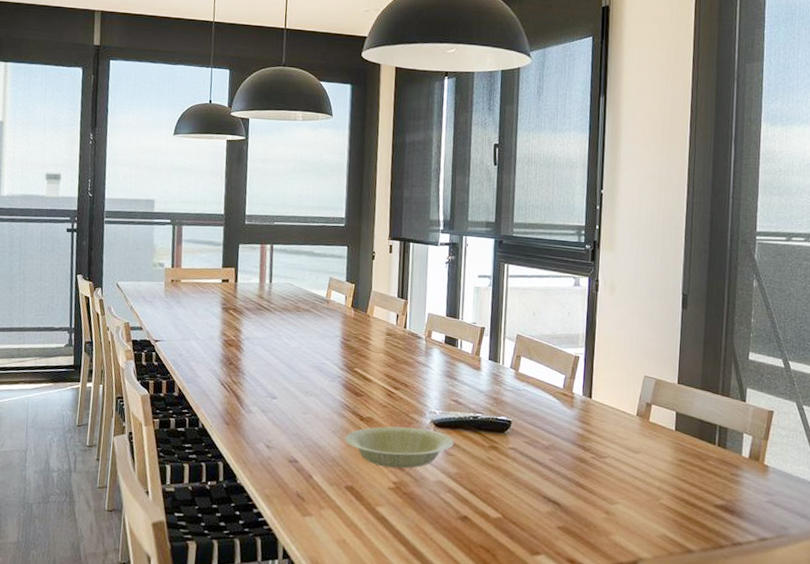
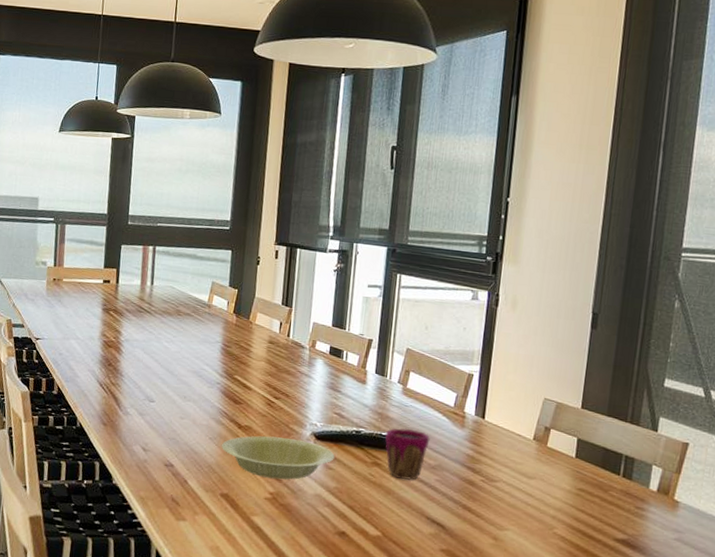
cup: none [500,411,543,461] -> present [385,428,430,480]

